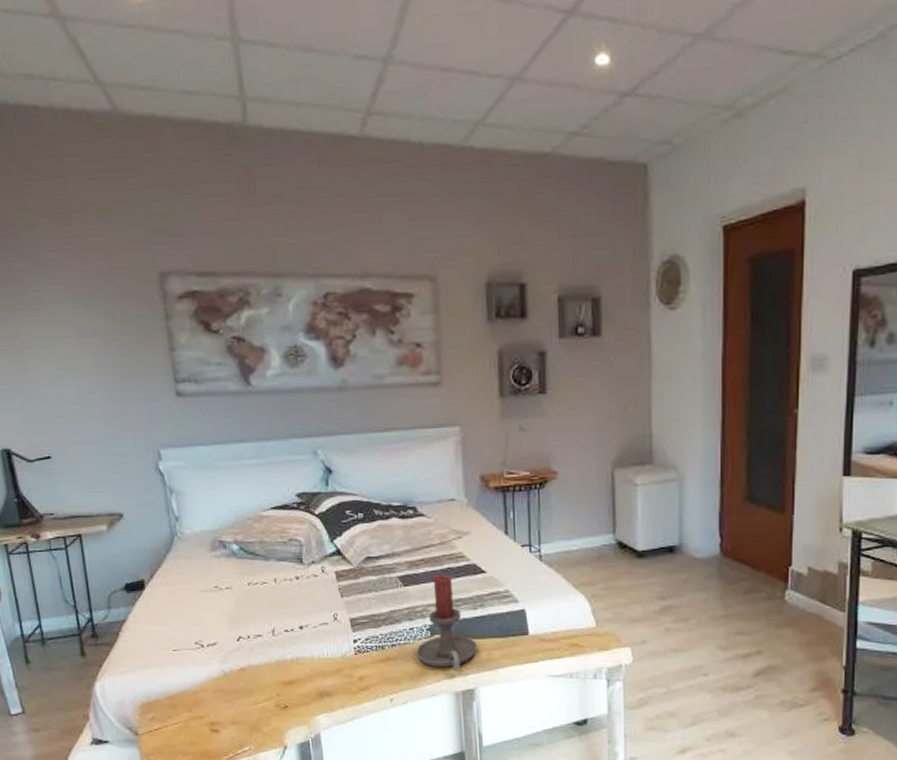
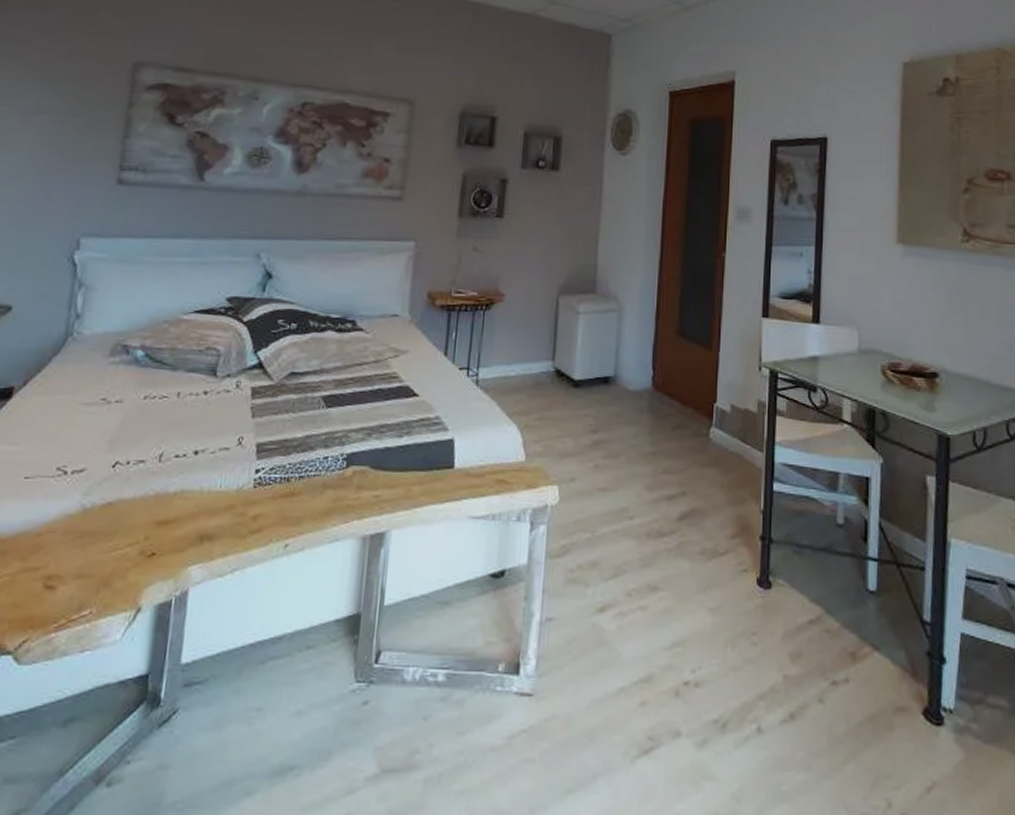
candle holder: present [415,575,478,671] -> none [325,396,397,510]

